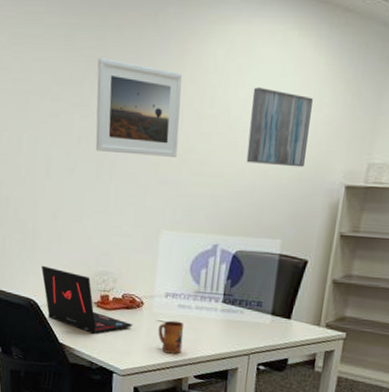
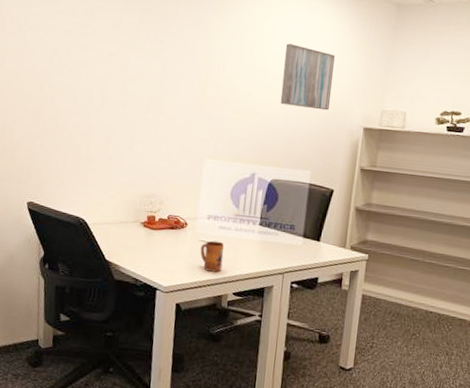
laptop: present [41,265,133,335] -> none [92,187,177,253]
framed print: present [95,58,182,157] -> none [148,11,226,97]

